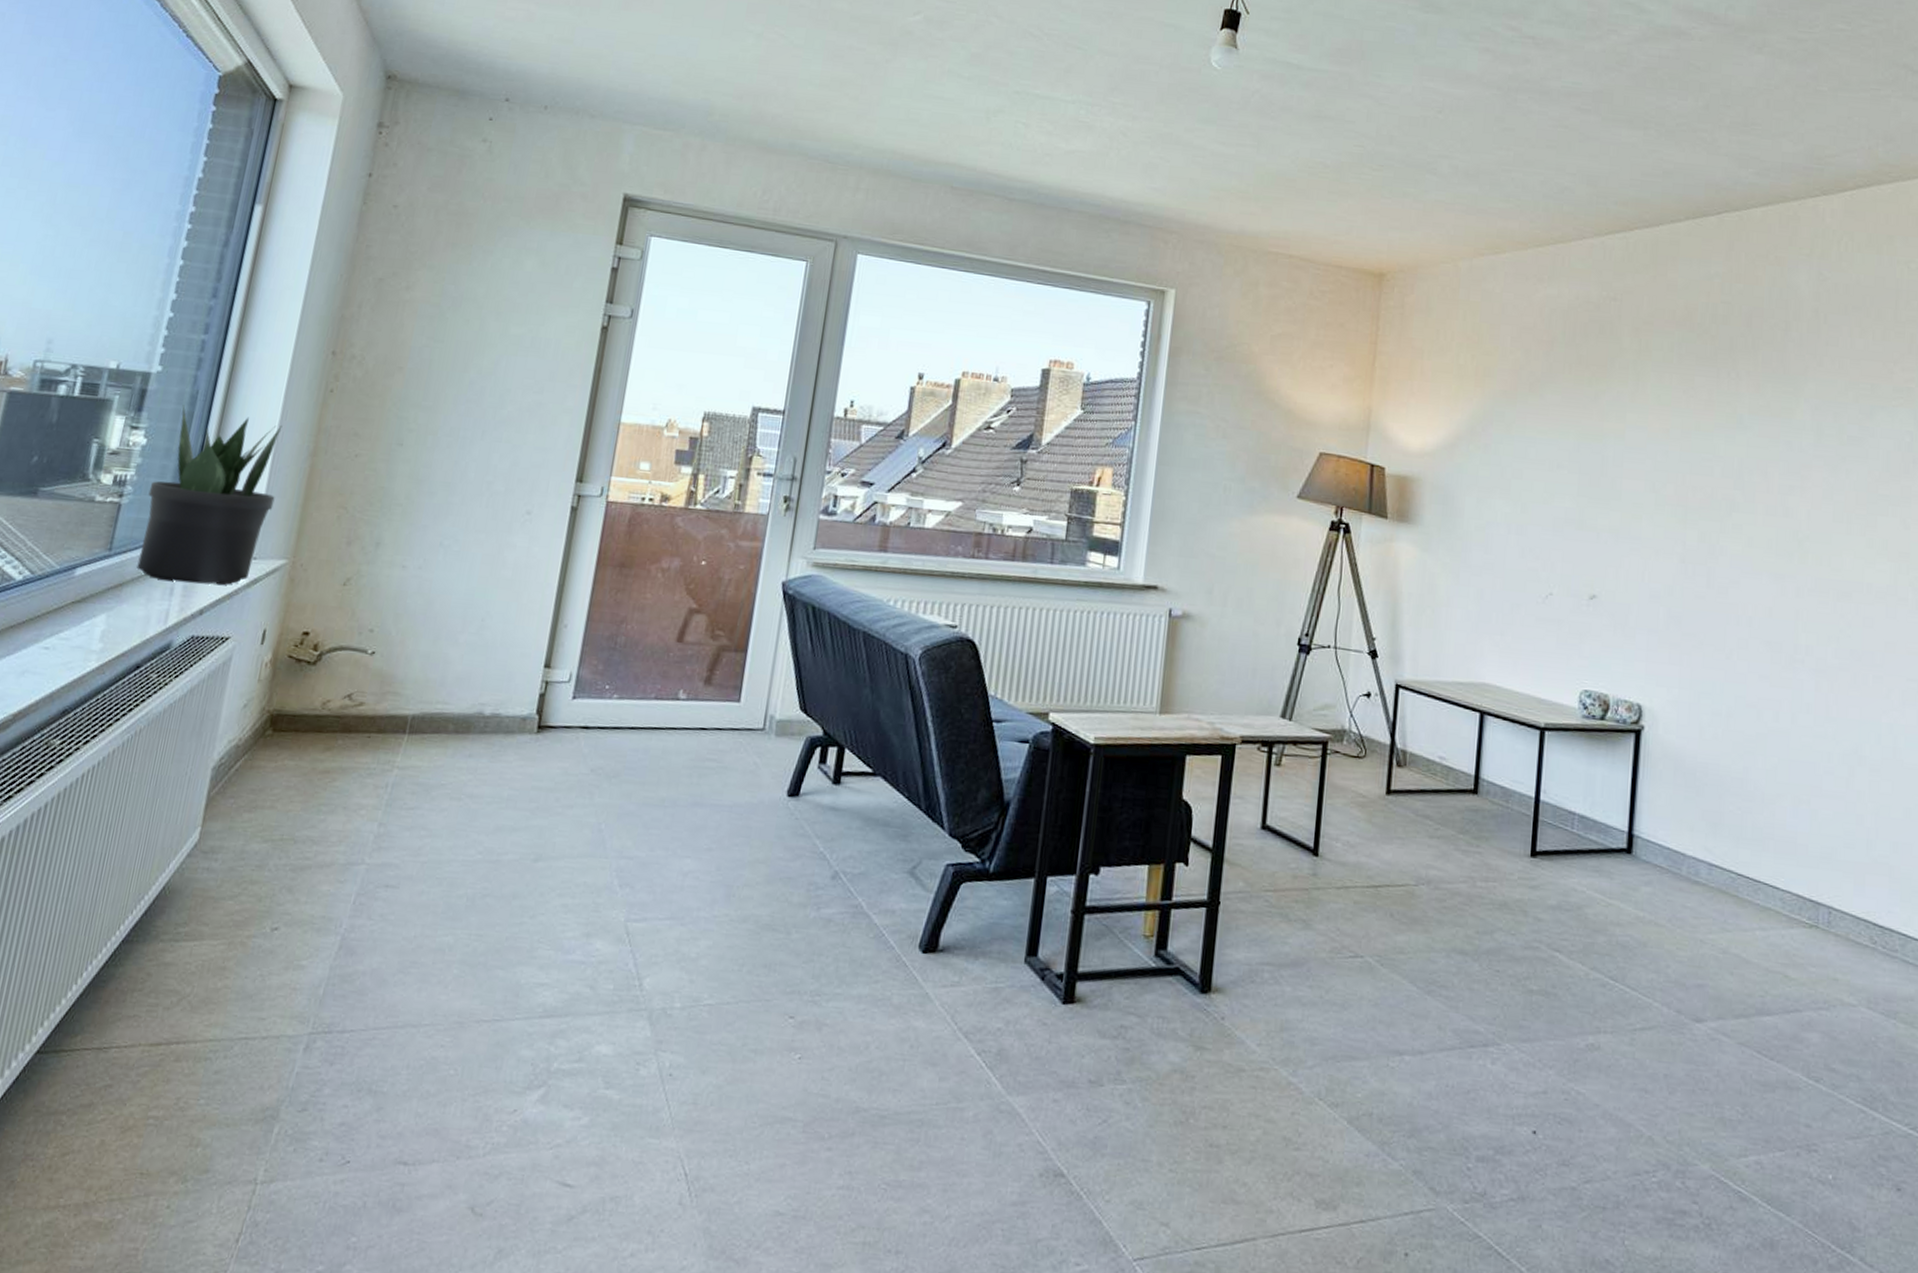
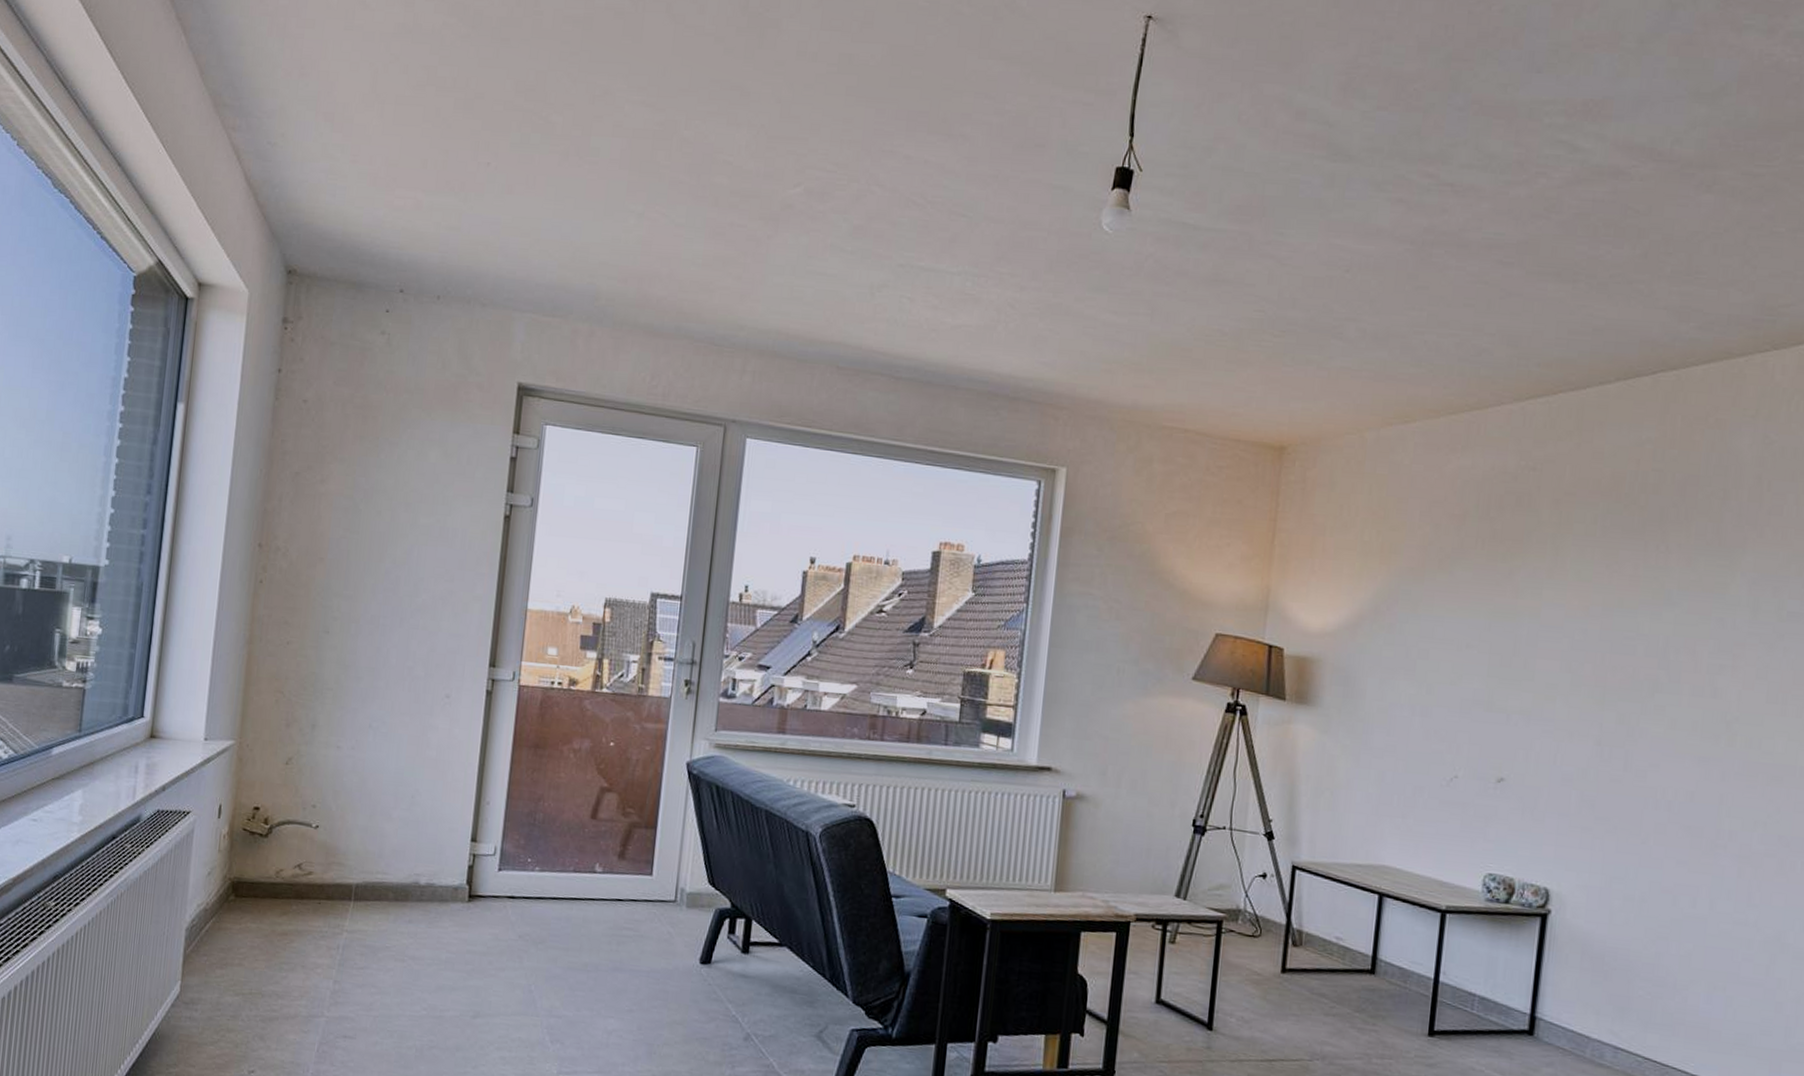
planter: present [137,405,283,586] -> none [104,596,220,764]

